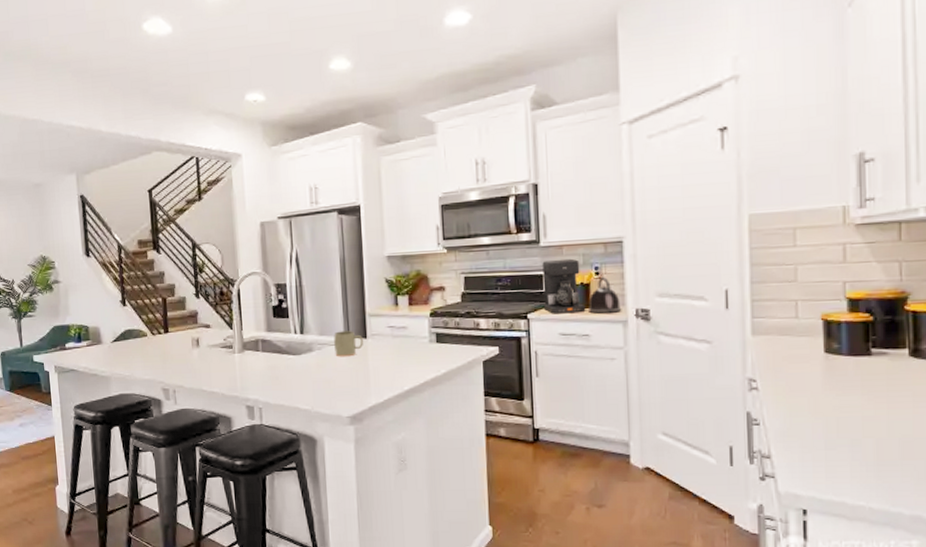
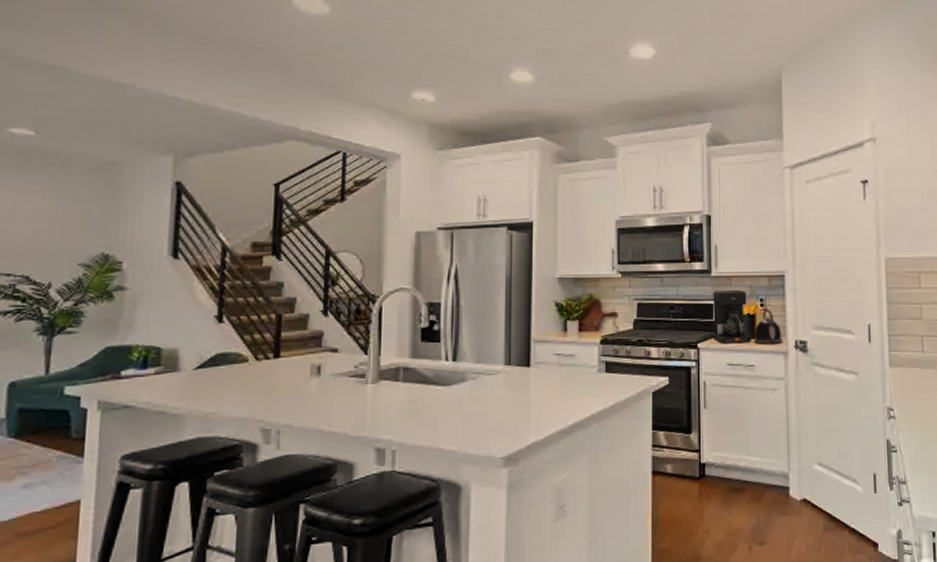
mug: present [334,331,364,357] -> none [492,358,527,388]

